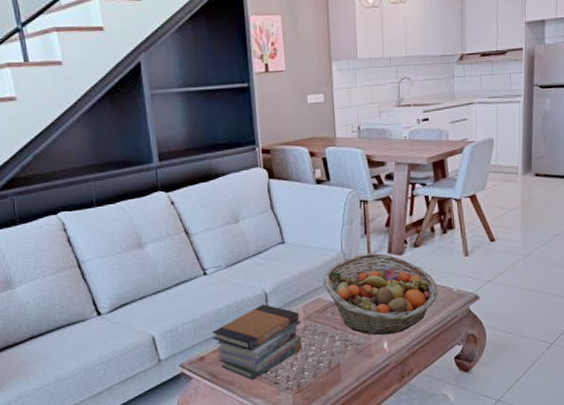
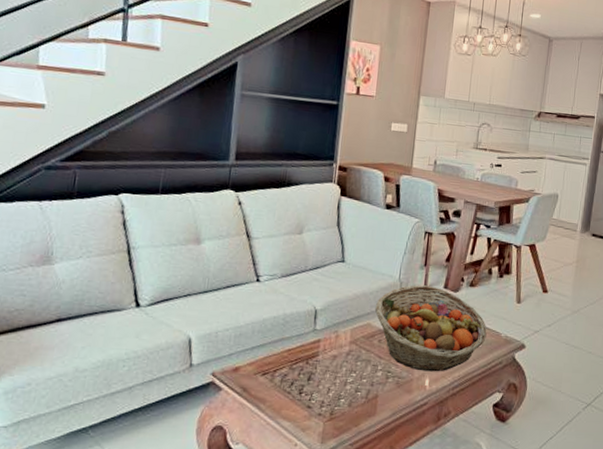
book stack: present [212,304,302,380] -> none [252,321,346,400]

